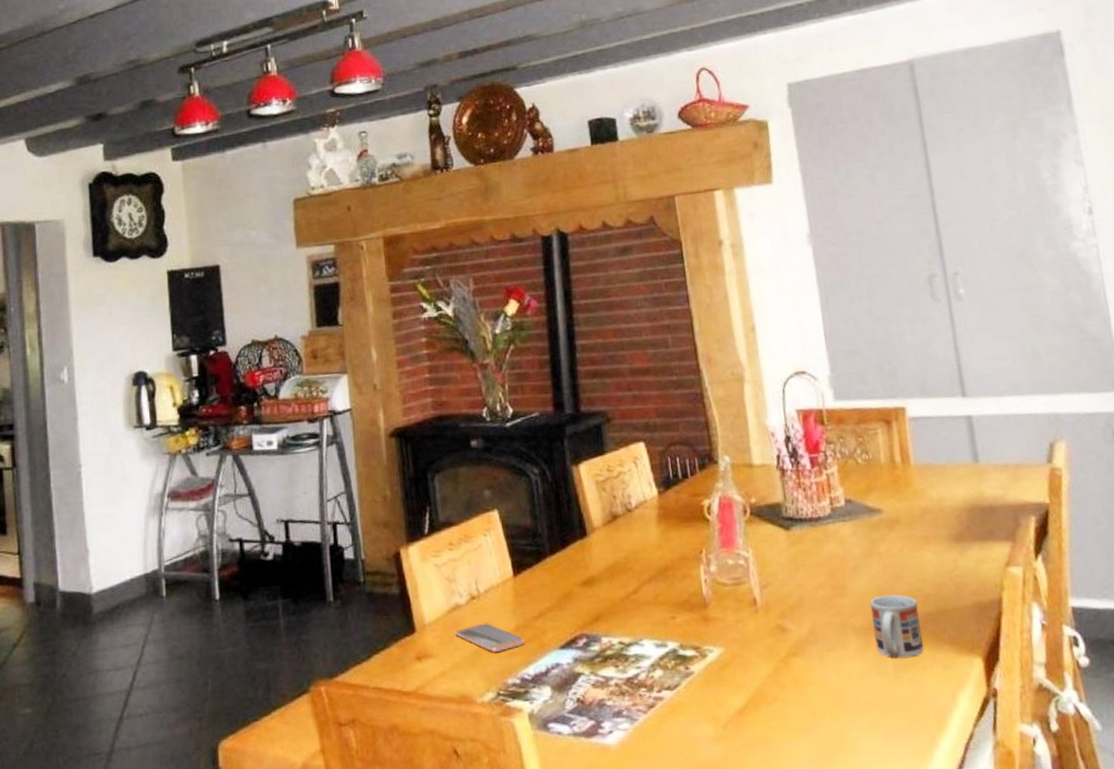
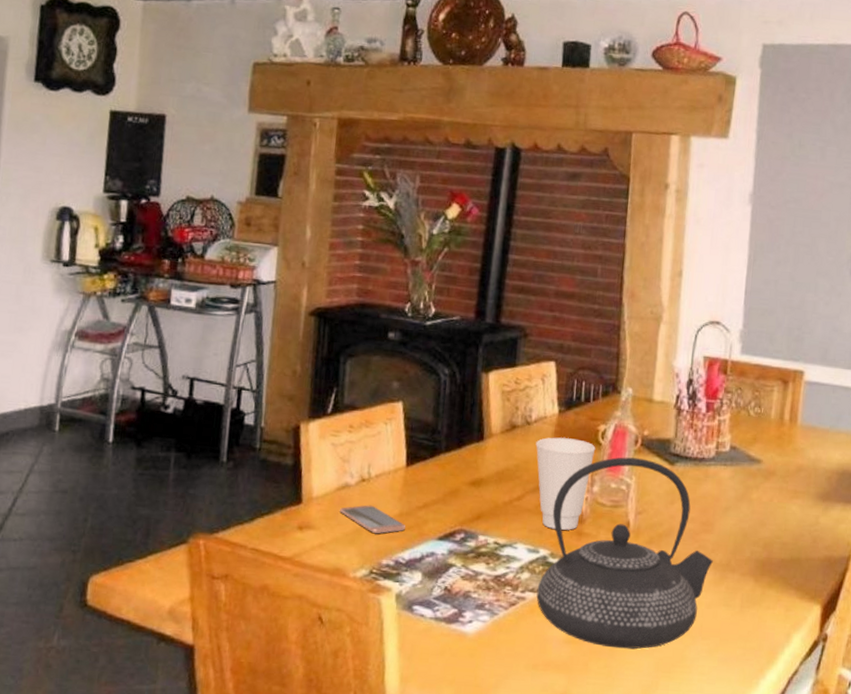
cup: none [641,519,704,619] -> present [536,437,596,530]
teapot: none [672,528,854,739] -> present [536,457,713,649]
cup: present [869,594,924,659] -> none [729,537,776,597]

